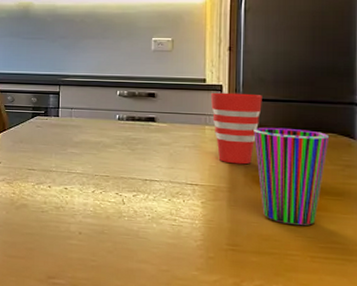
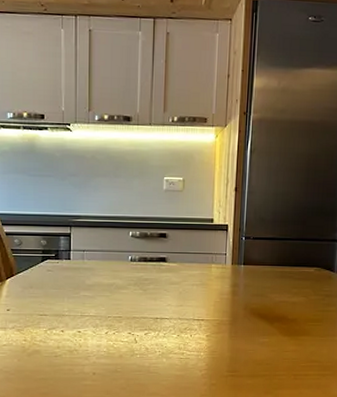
cup: present [210,92,262,165] -> none [217,232,262,299]
cup: present [253,127,329,226] -> none [253,263,314,350]

